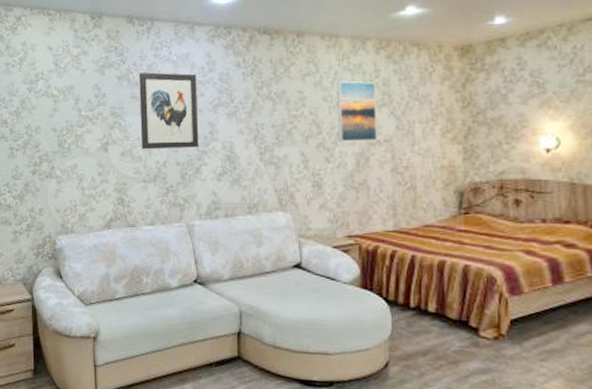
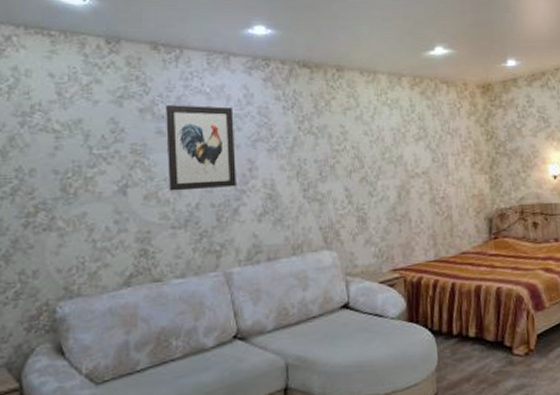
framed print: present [336,81,377,142] -> none [376,115,416,175]

